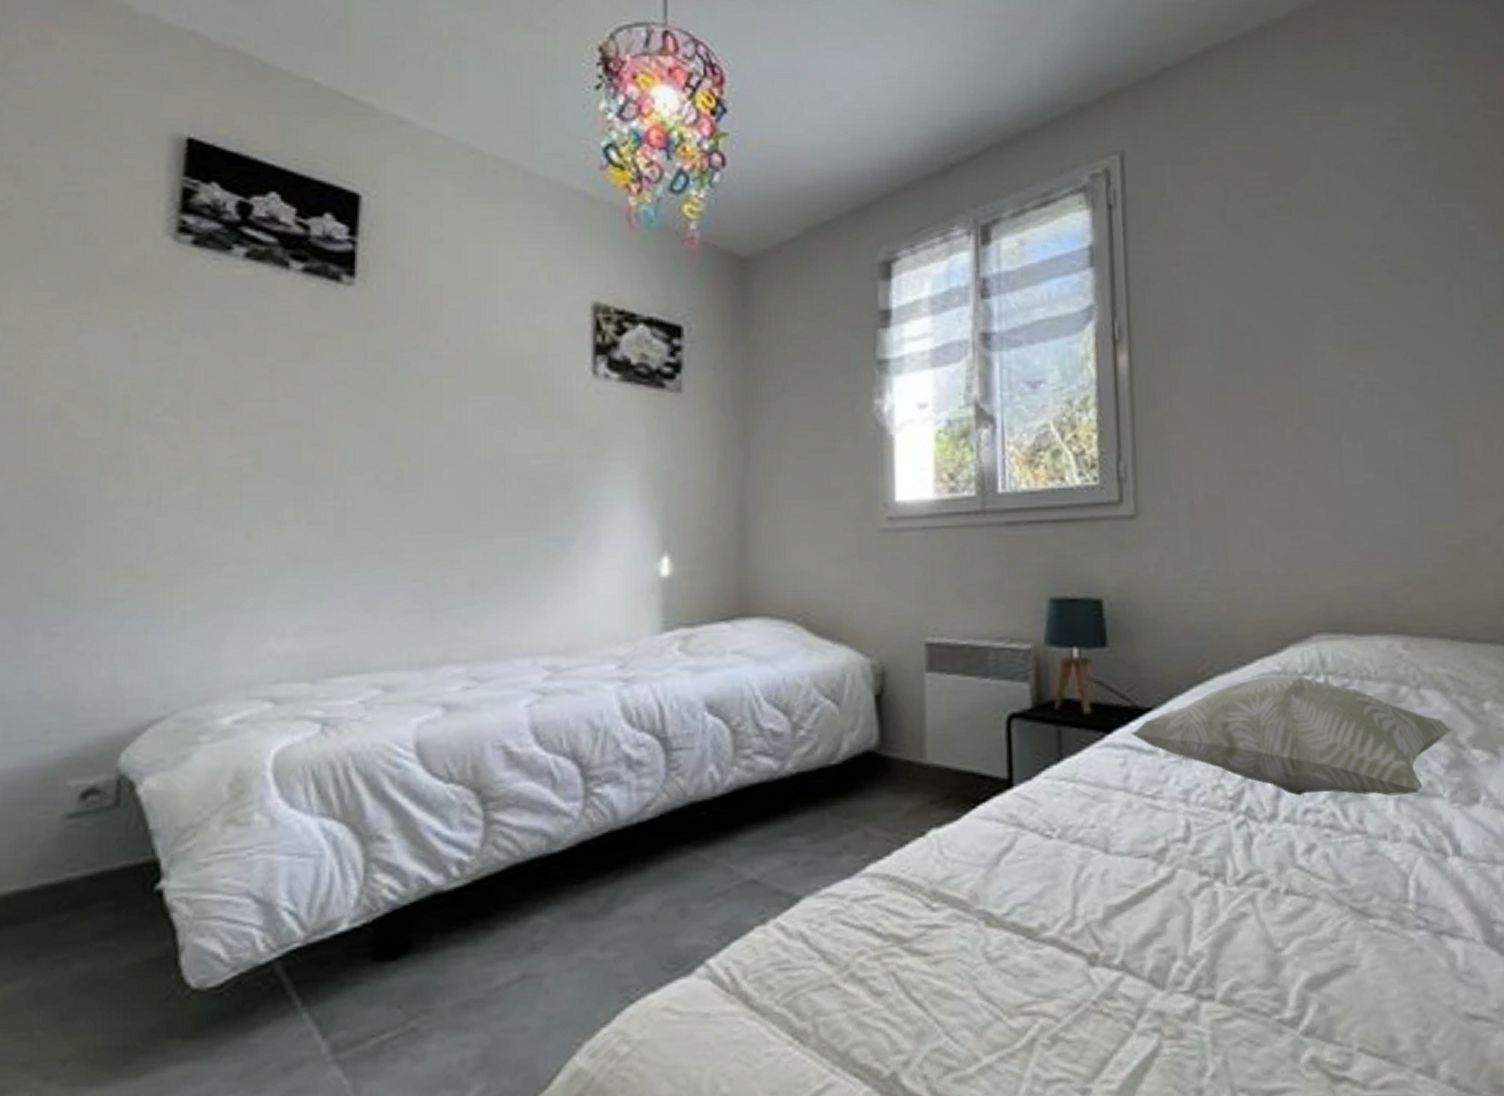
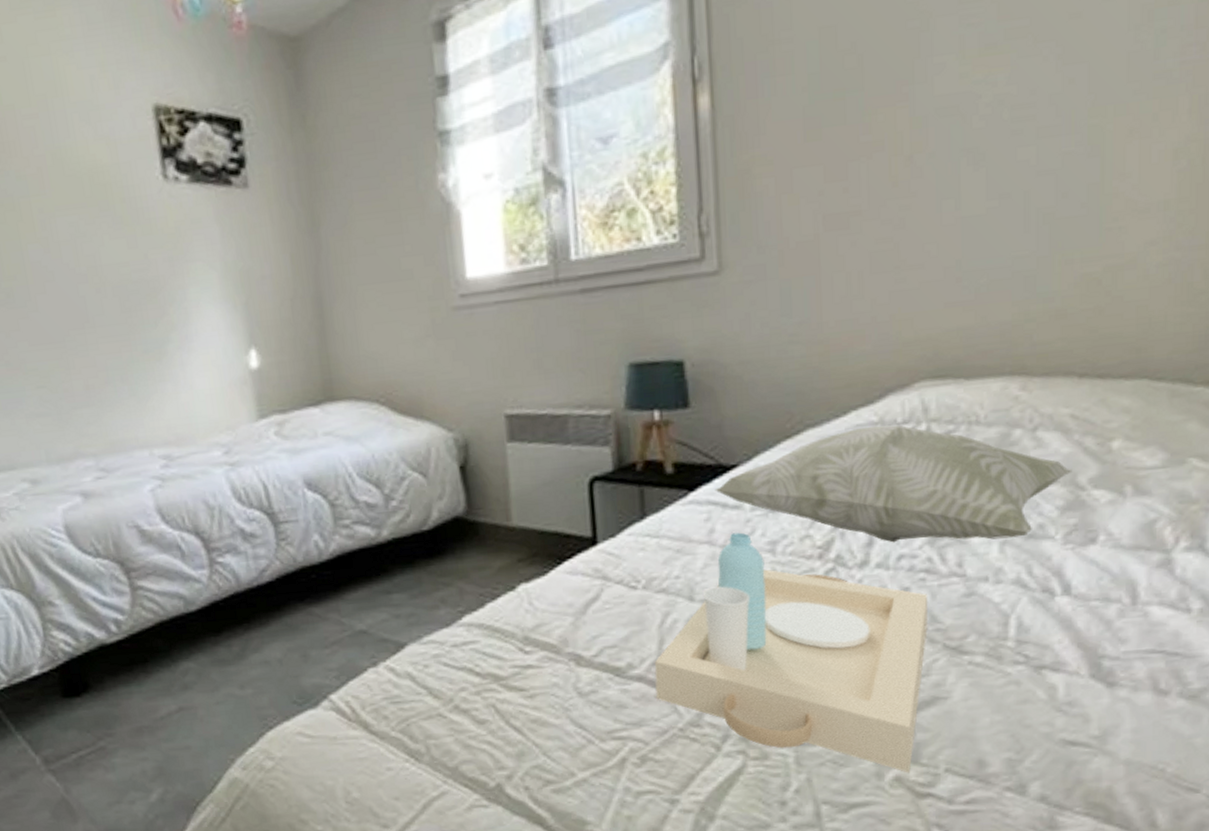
serving tray: none [1068,779,1335,1054] -> present [654,532,928,773]

